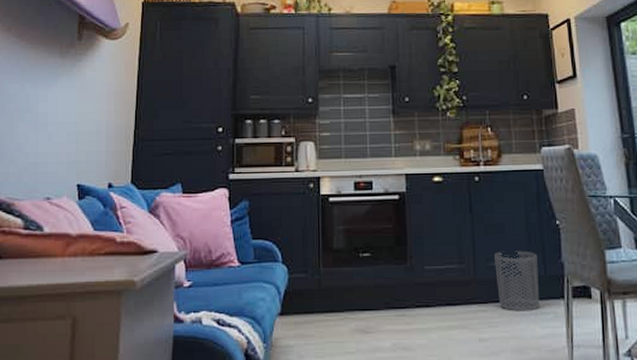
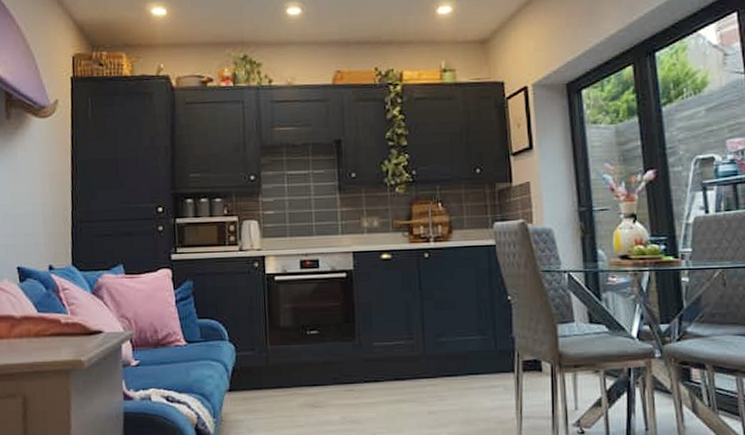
waste bin: present [493,250,540,311] -> none [443,326,489,385]

